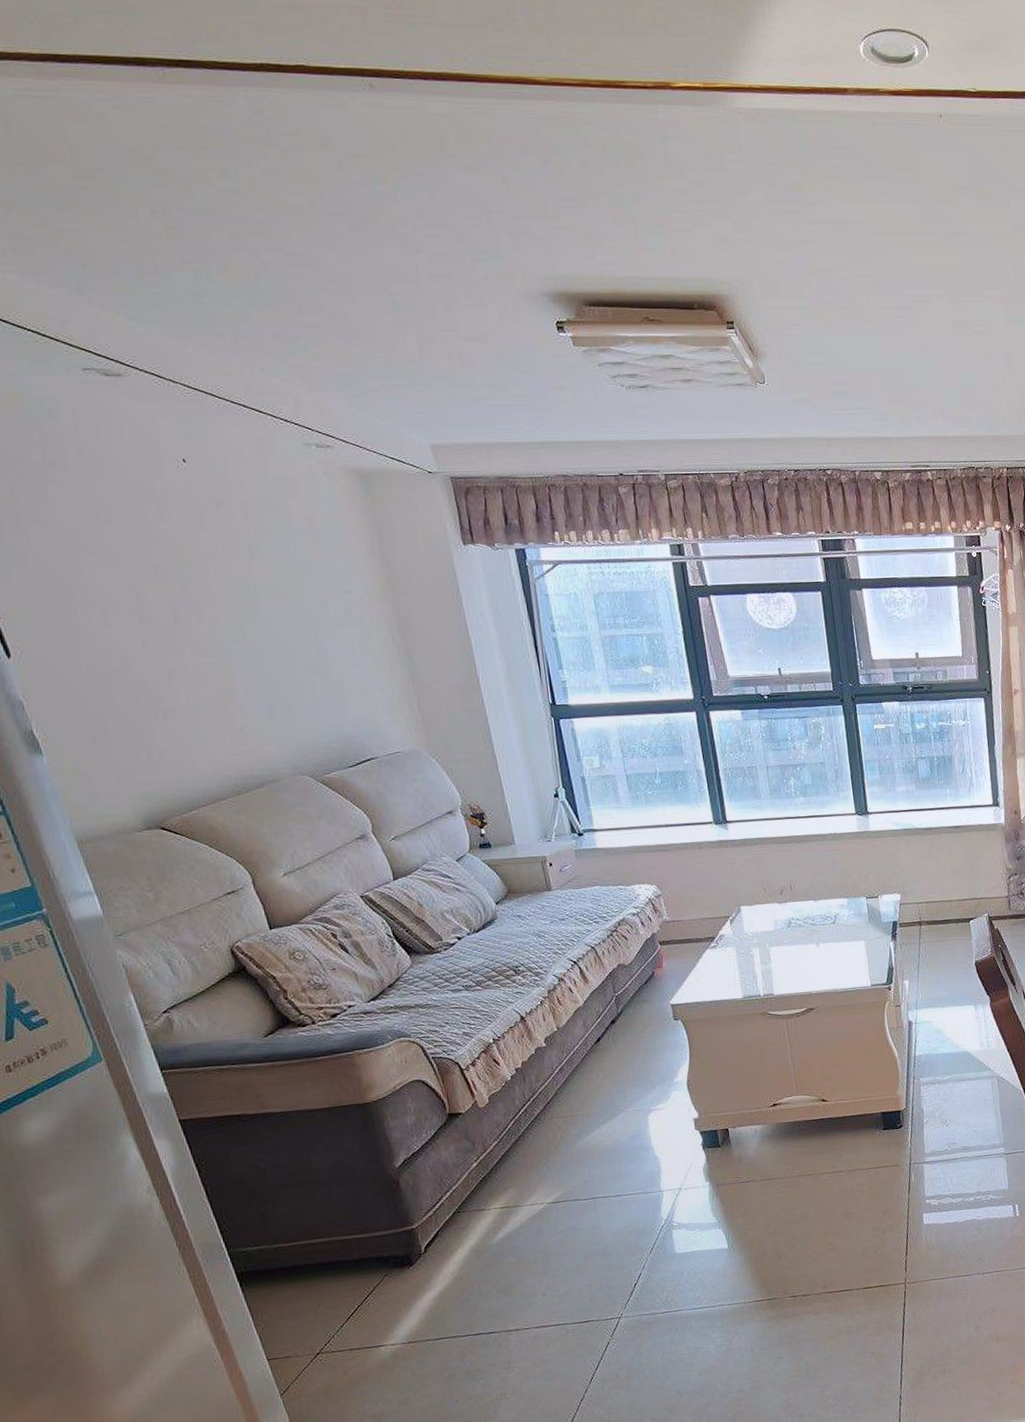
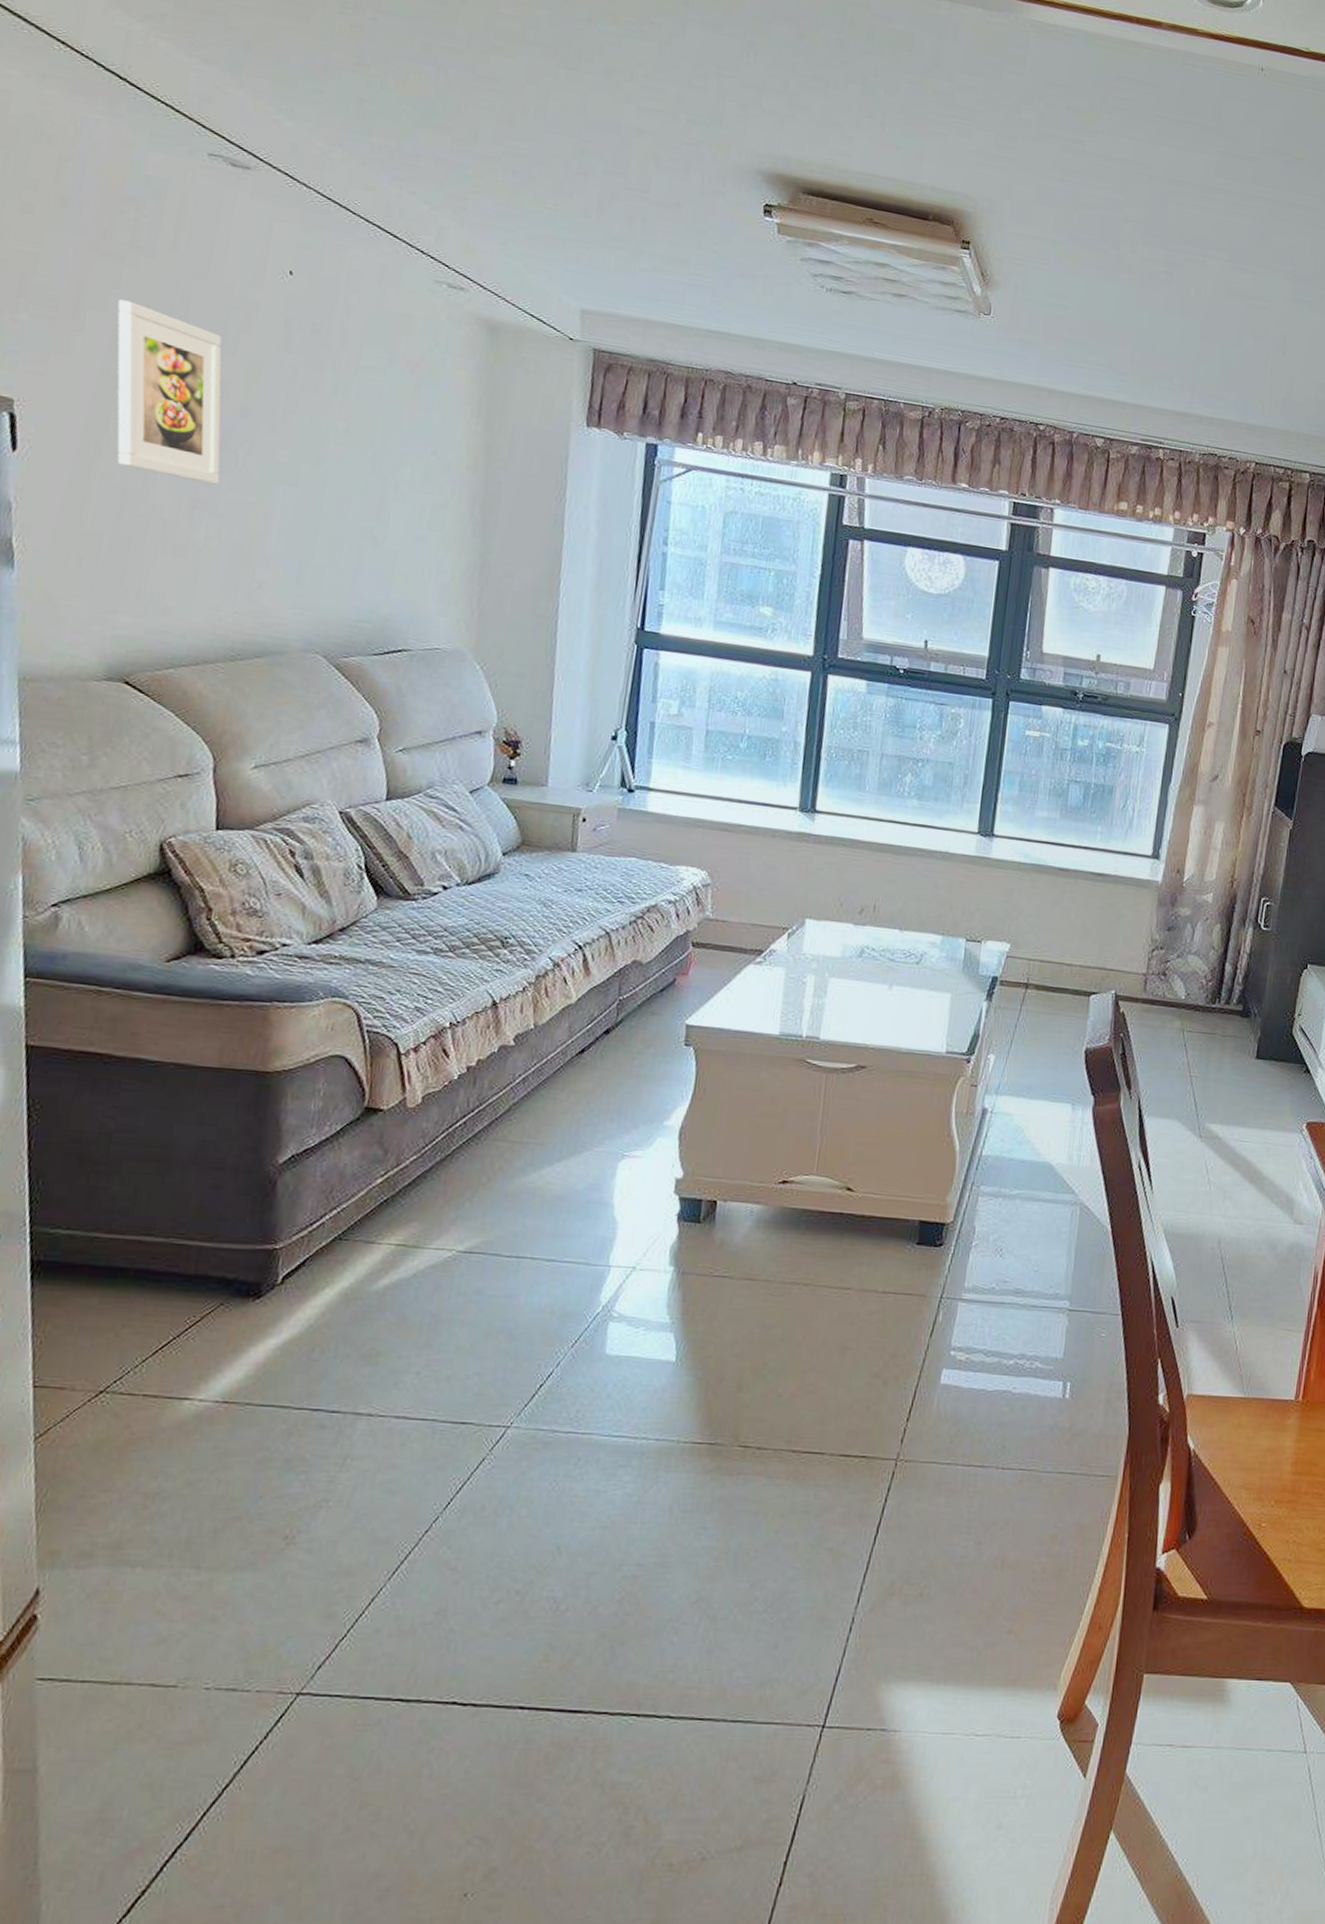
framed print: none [50,511,183,654] -> present [116,299,222,485]

